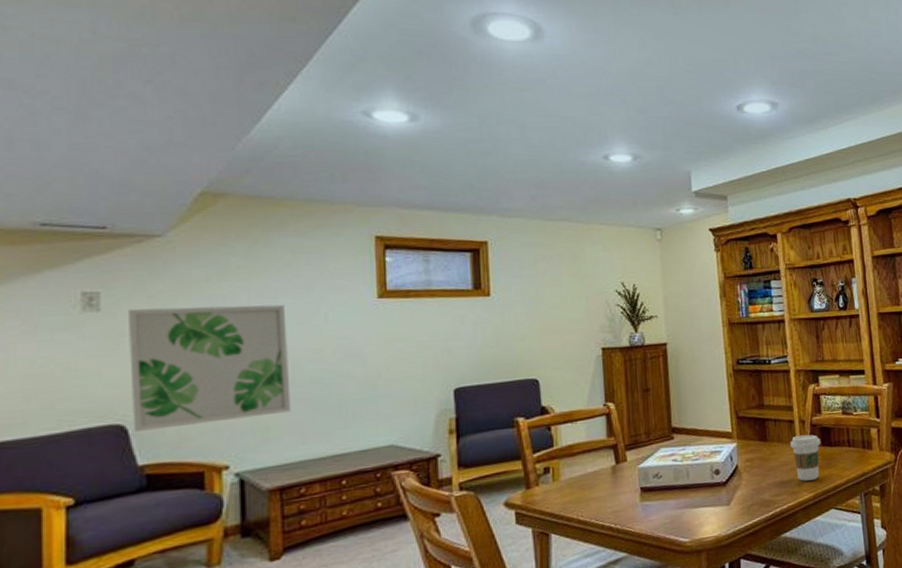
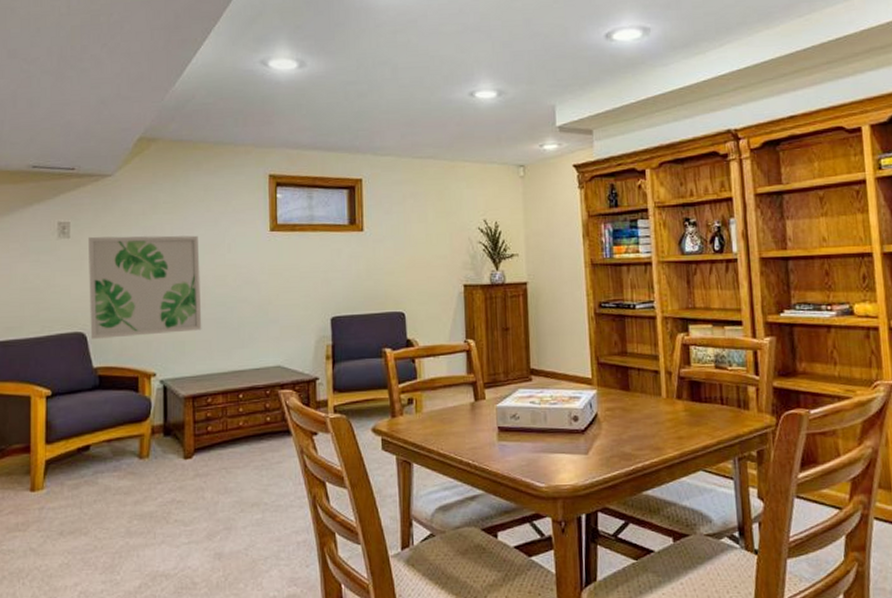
coffee cup: present [790,434,821,481] -> none [655,387,690,437]

